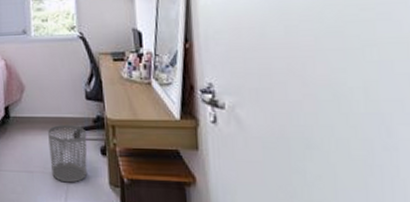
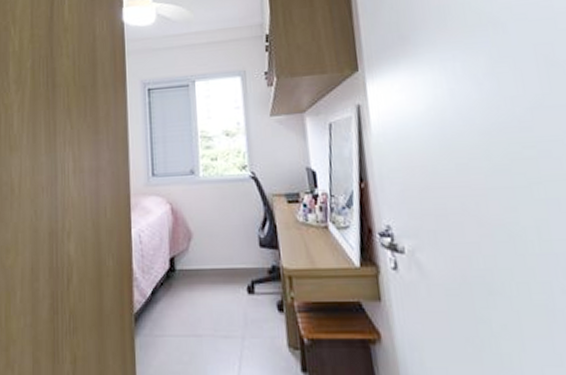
waste bin: present [48,124,87,183] -> none [219,276,263,347]

